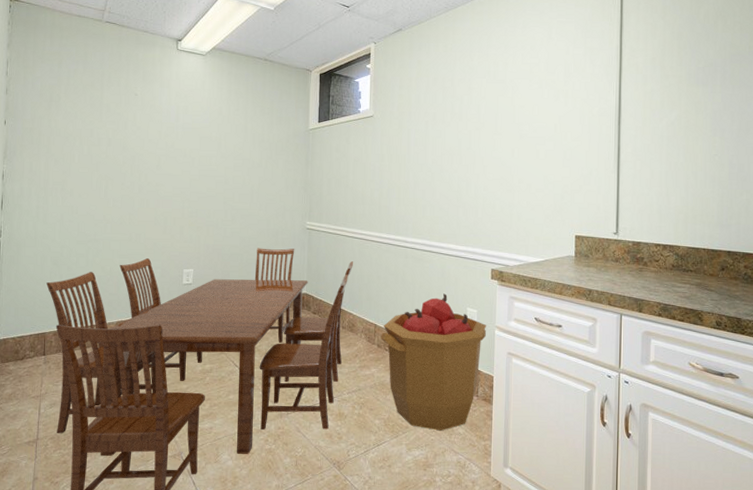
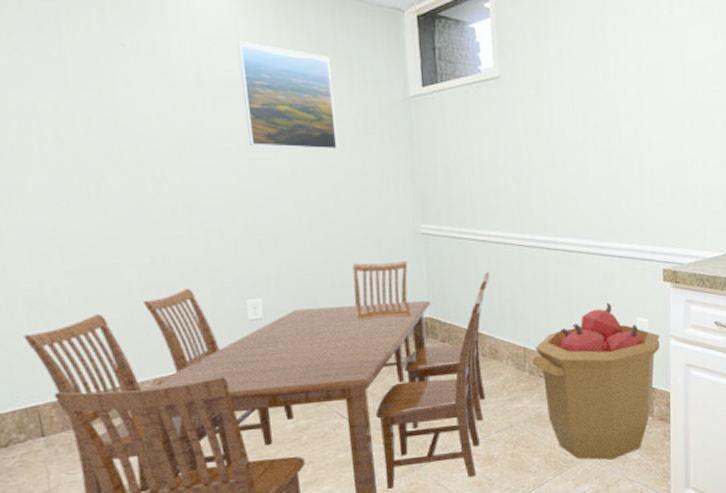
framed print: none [201,92,259,166] -> present [236,42,338,150]

